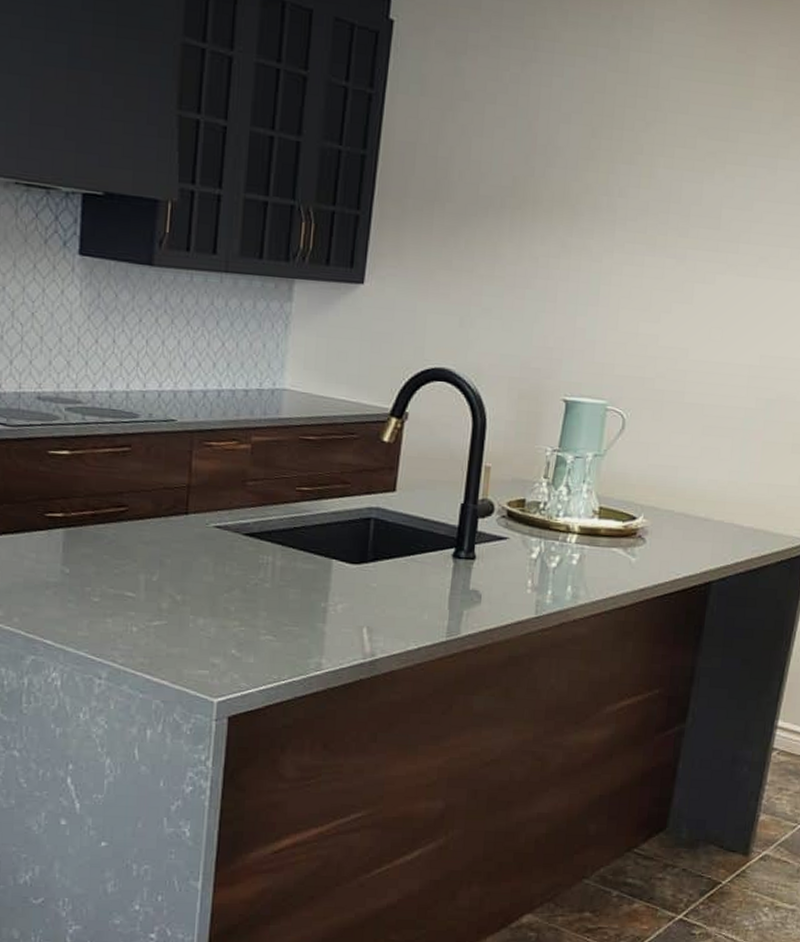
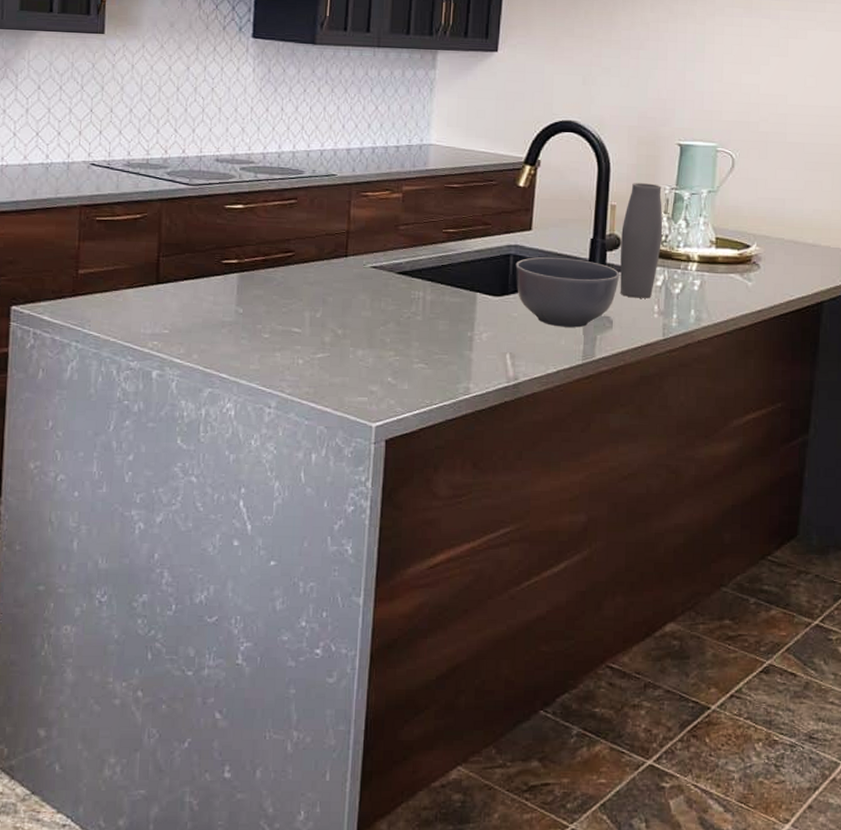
bowl: none [376,522,492,602] -> present [515,257,620,328]
vase: none [490,442,543,572] -> present [620,183,663,298]

